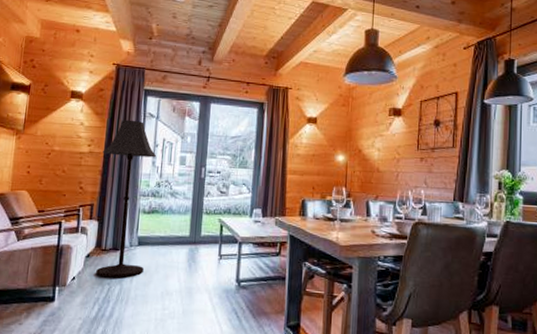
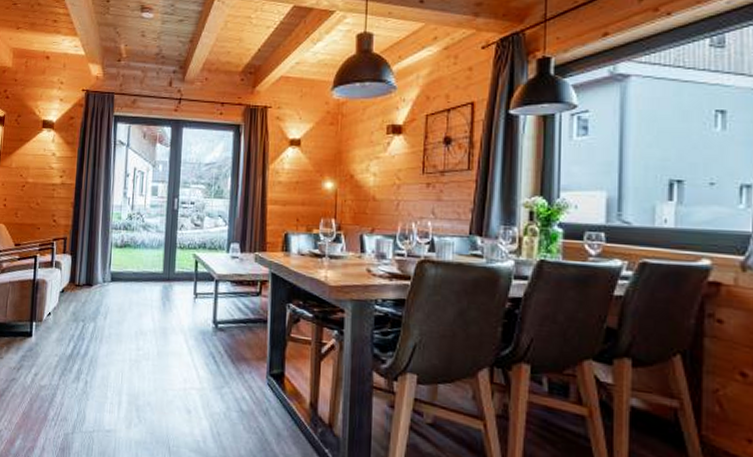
floor lamp: present [96,119,157,278] -> none [70,148,128,315]

